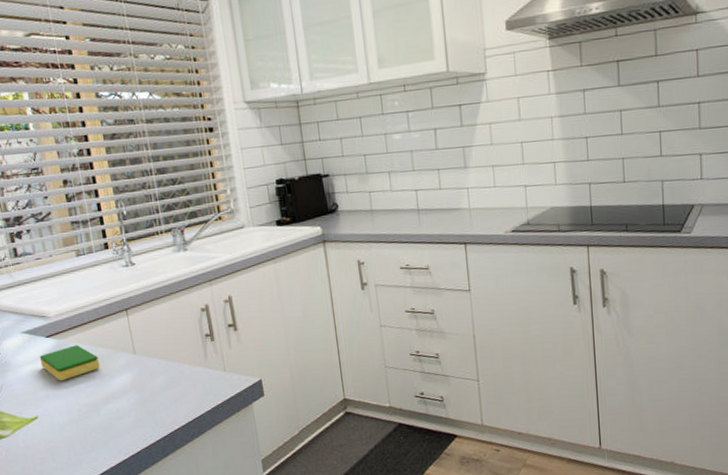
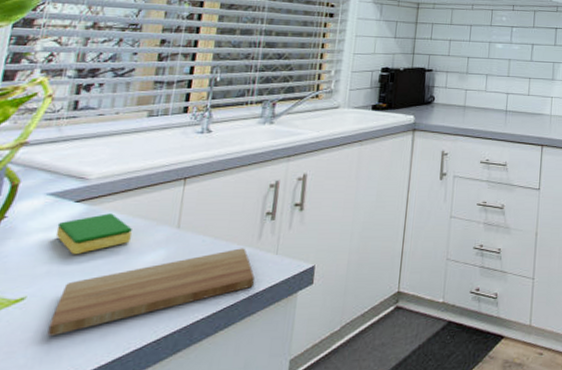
cutting board: none [62,367,213,446] -> present [47,248,255,337]

